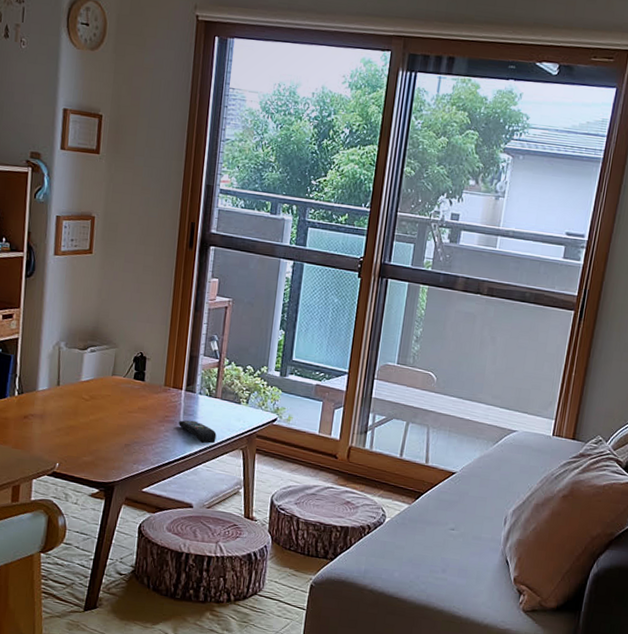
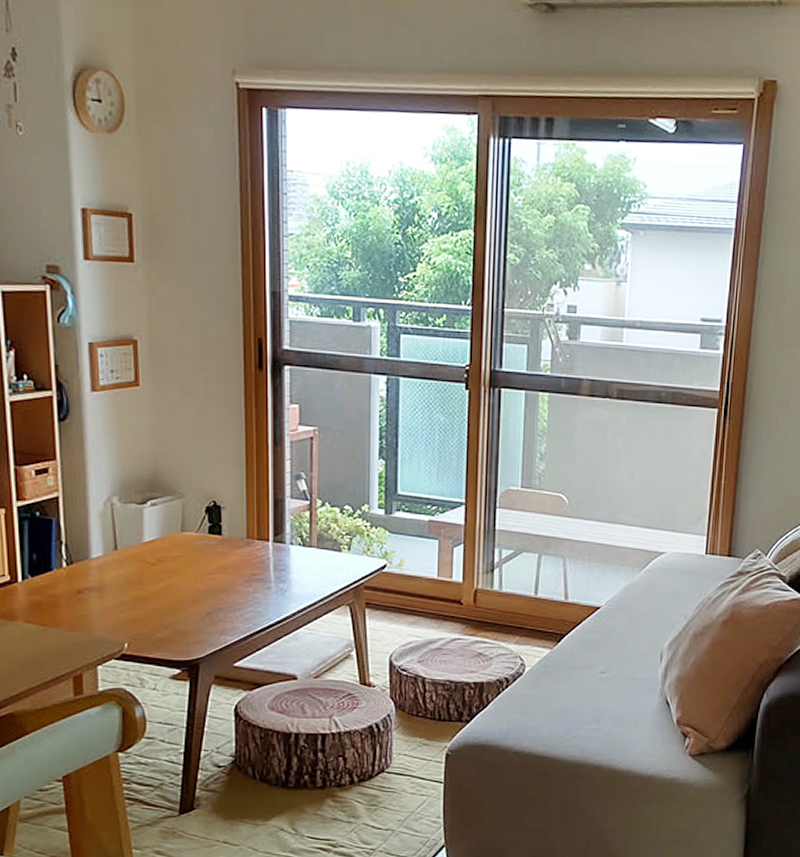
remote control: present [178,420,217,444] -> none [269,576,316,603]

